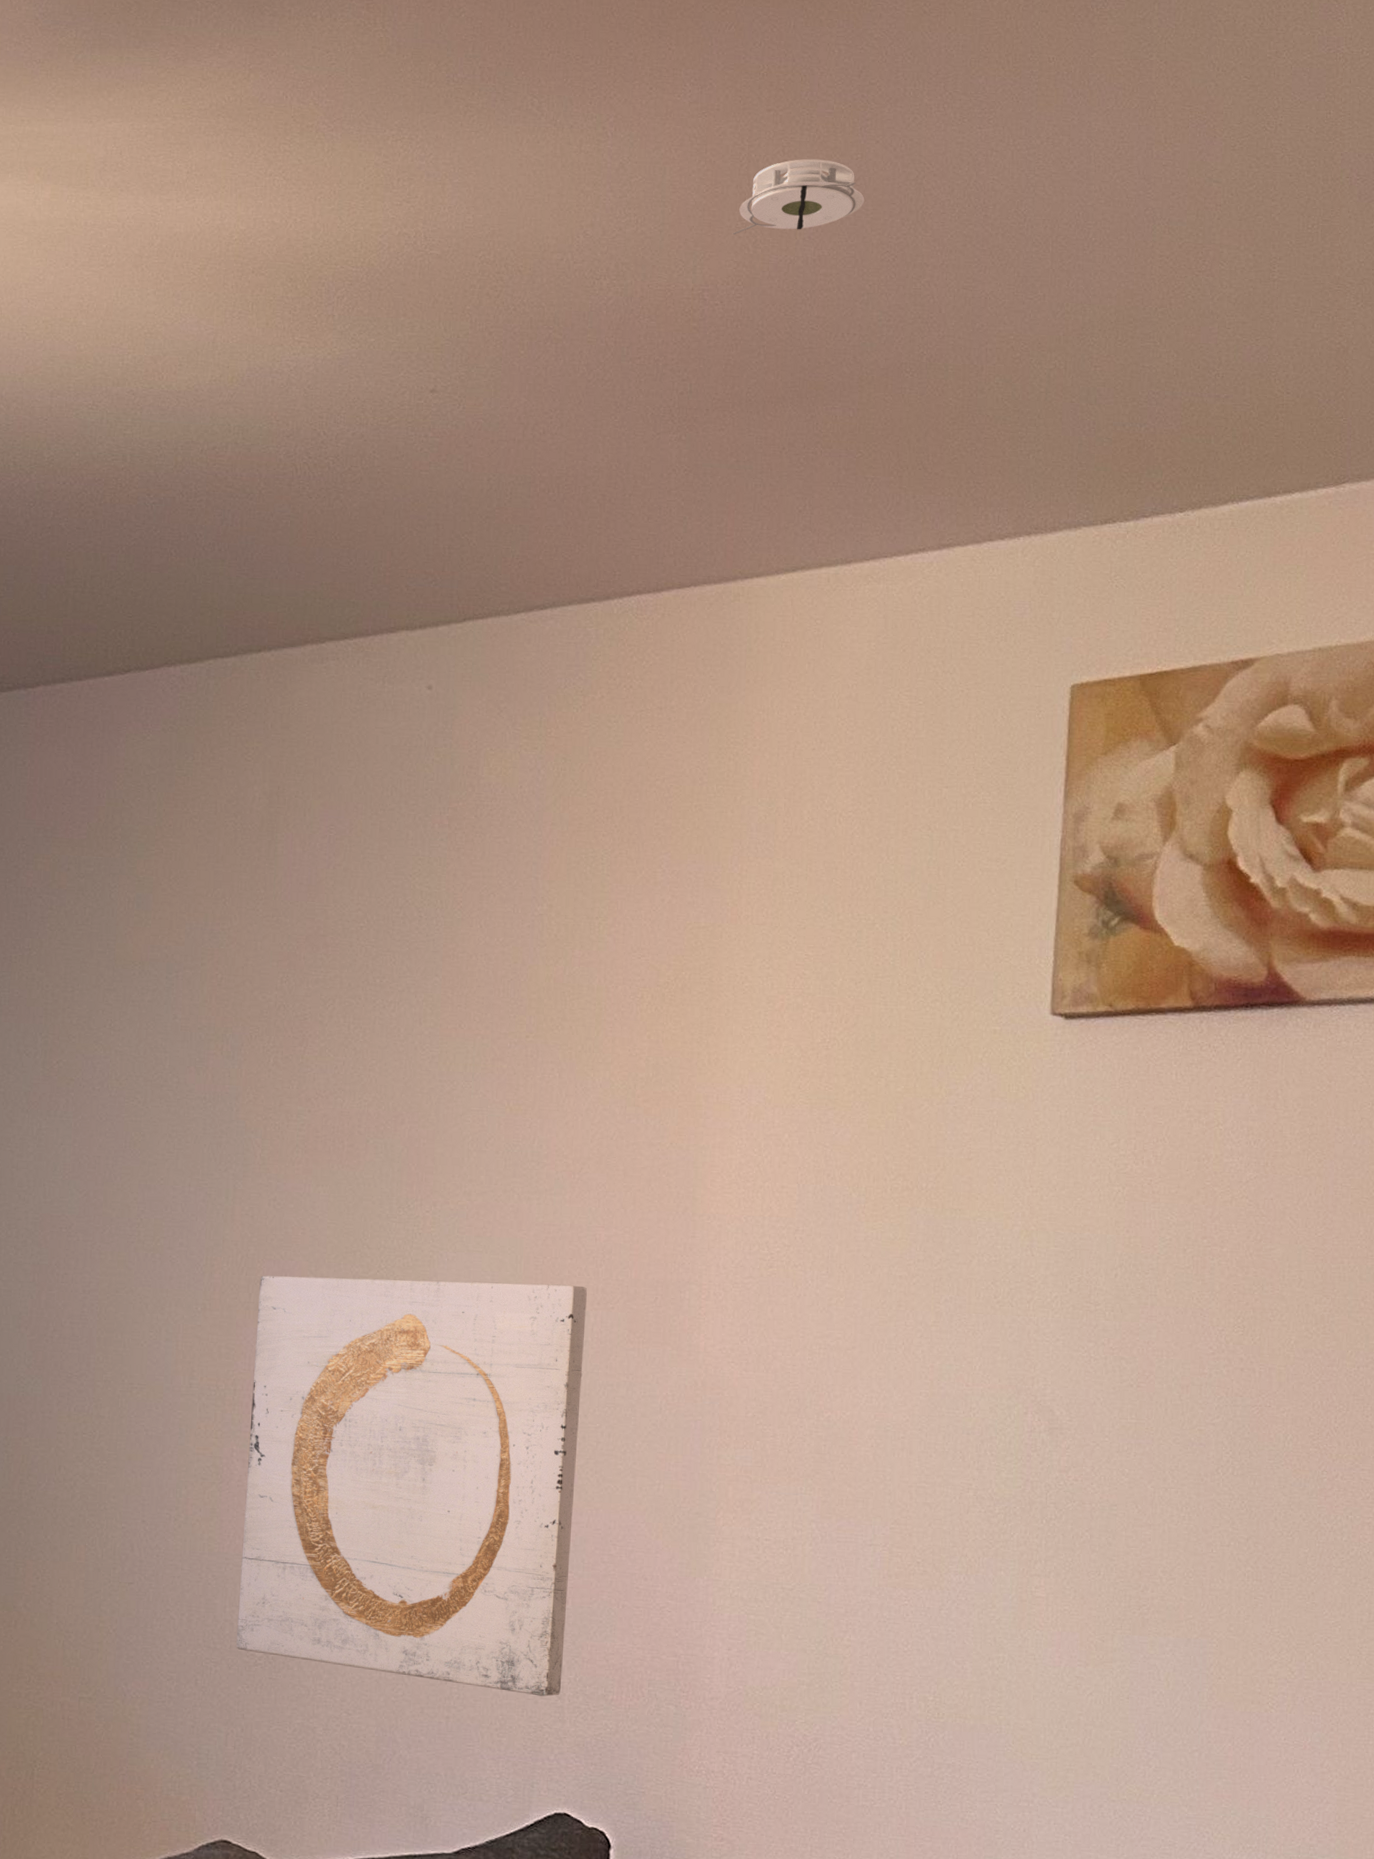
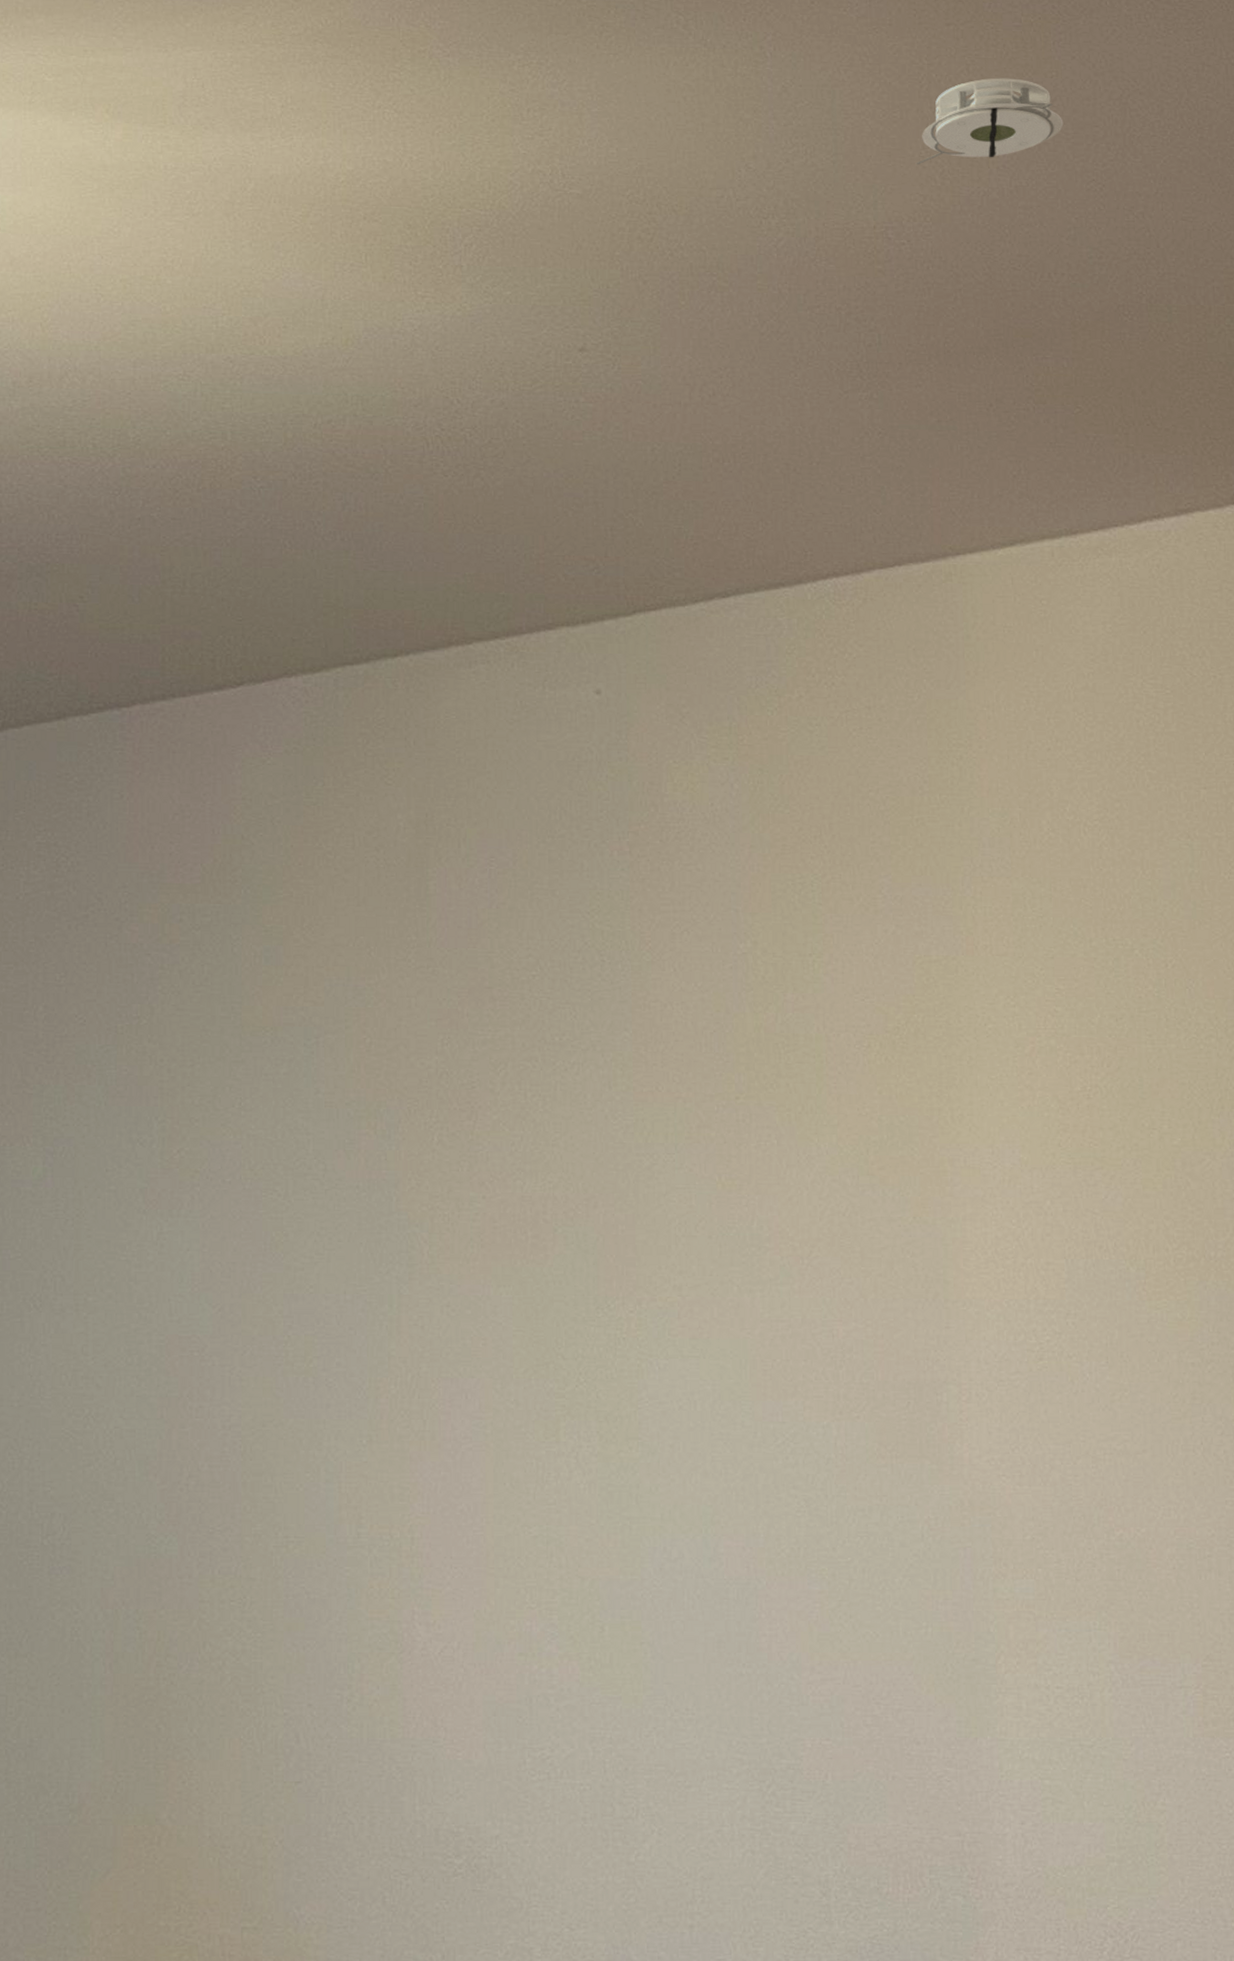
wall art: present [236,1275,587,1697] -> none [430,1392,827,1894]

